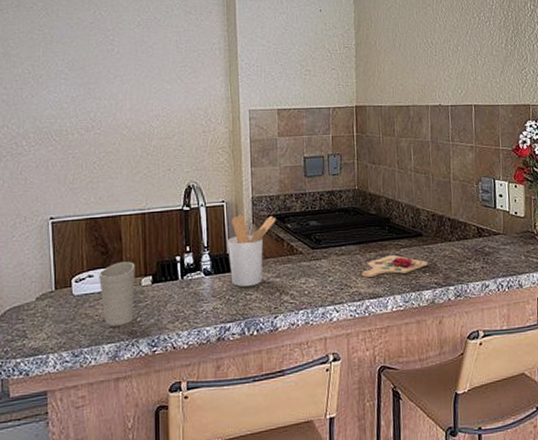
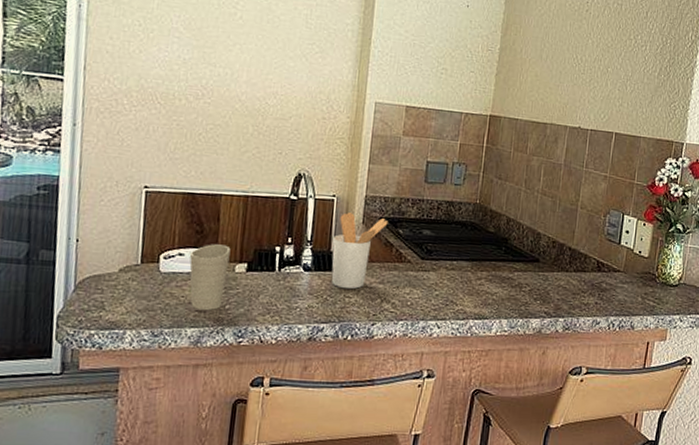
cutting board: present [362,252,428,277] -> none [470,276,541,298]

